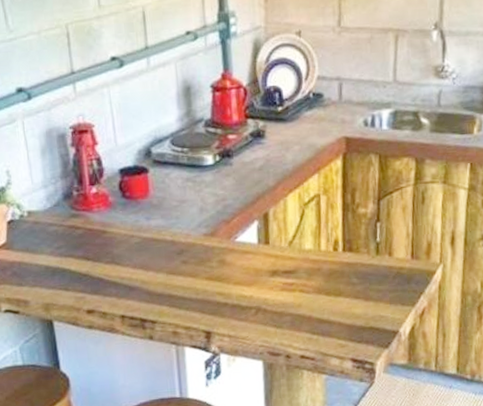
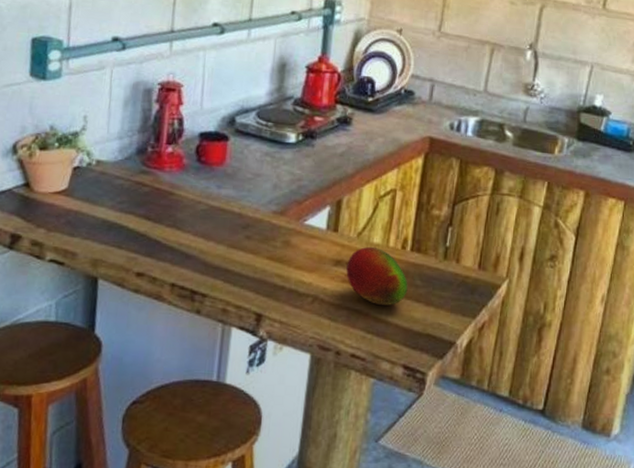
fruit: none [283,253,346,307] -> present [346,246,408,306]

